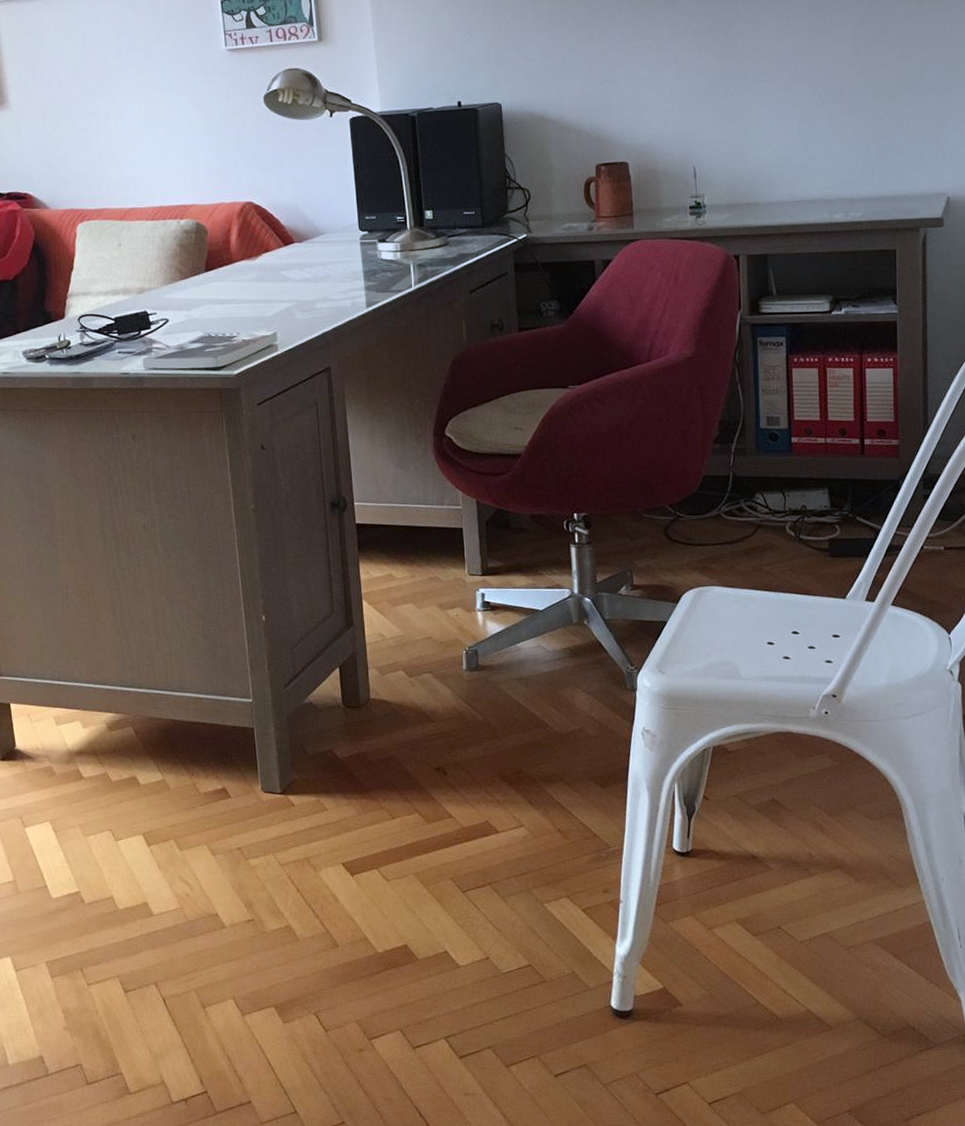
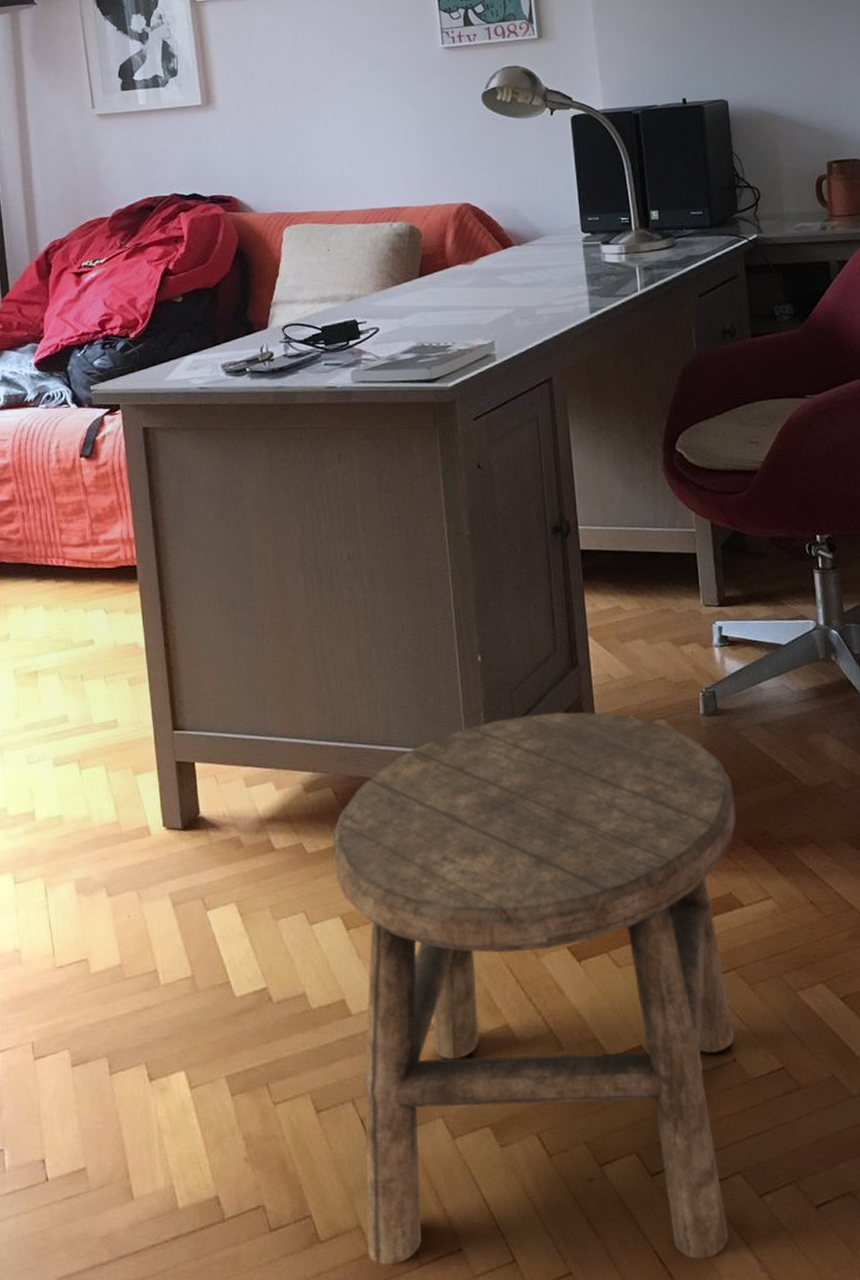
stool: none [134,665,494,1114] -> present [333,711,736,1265]

